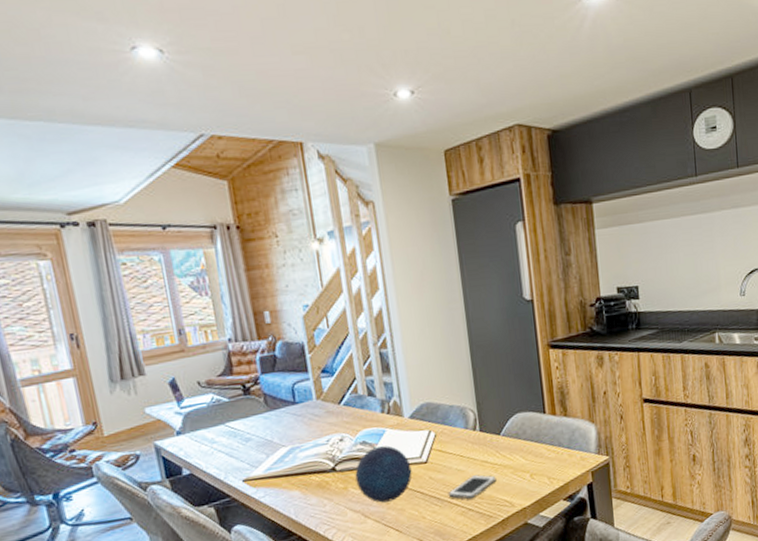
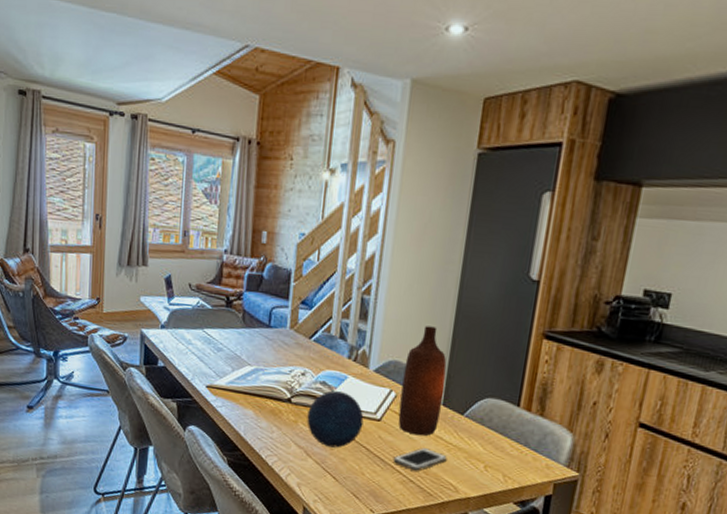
bottle: none [435,362,481,467] -> present [398,326,447,436]

